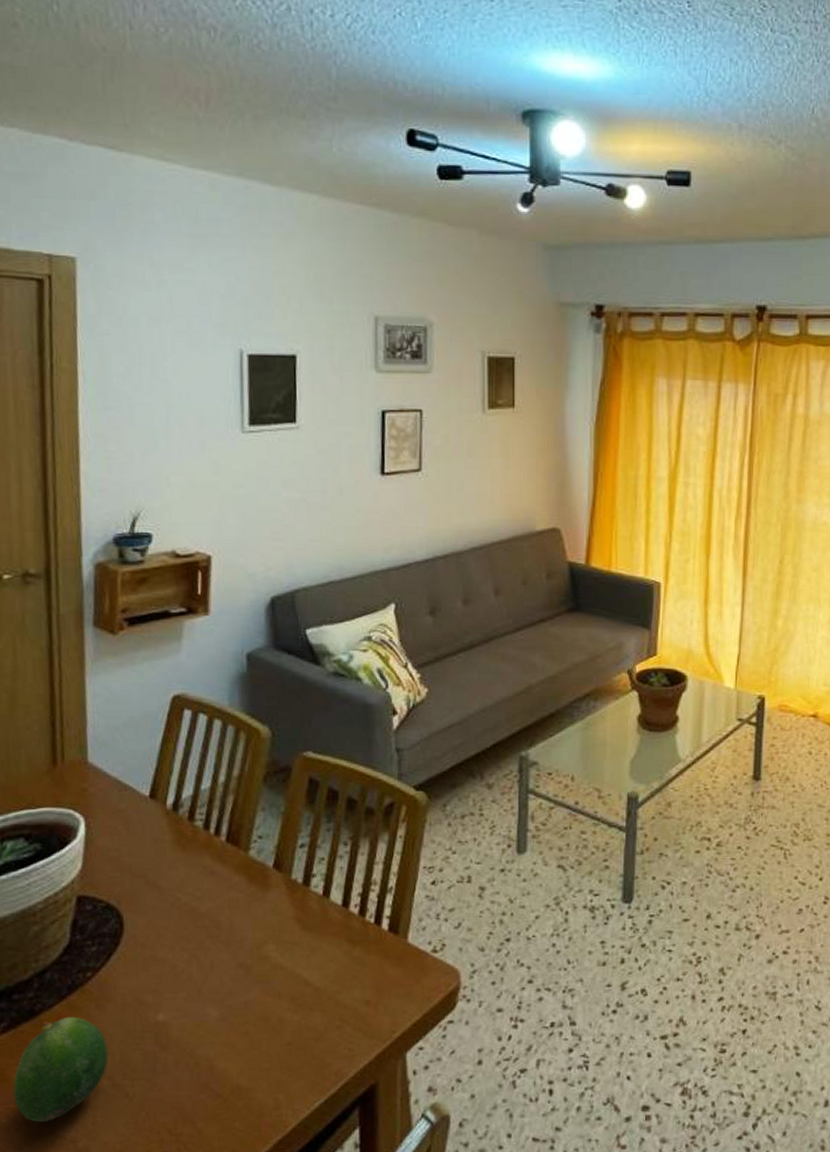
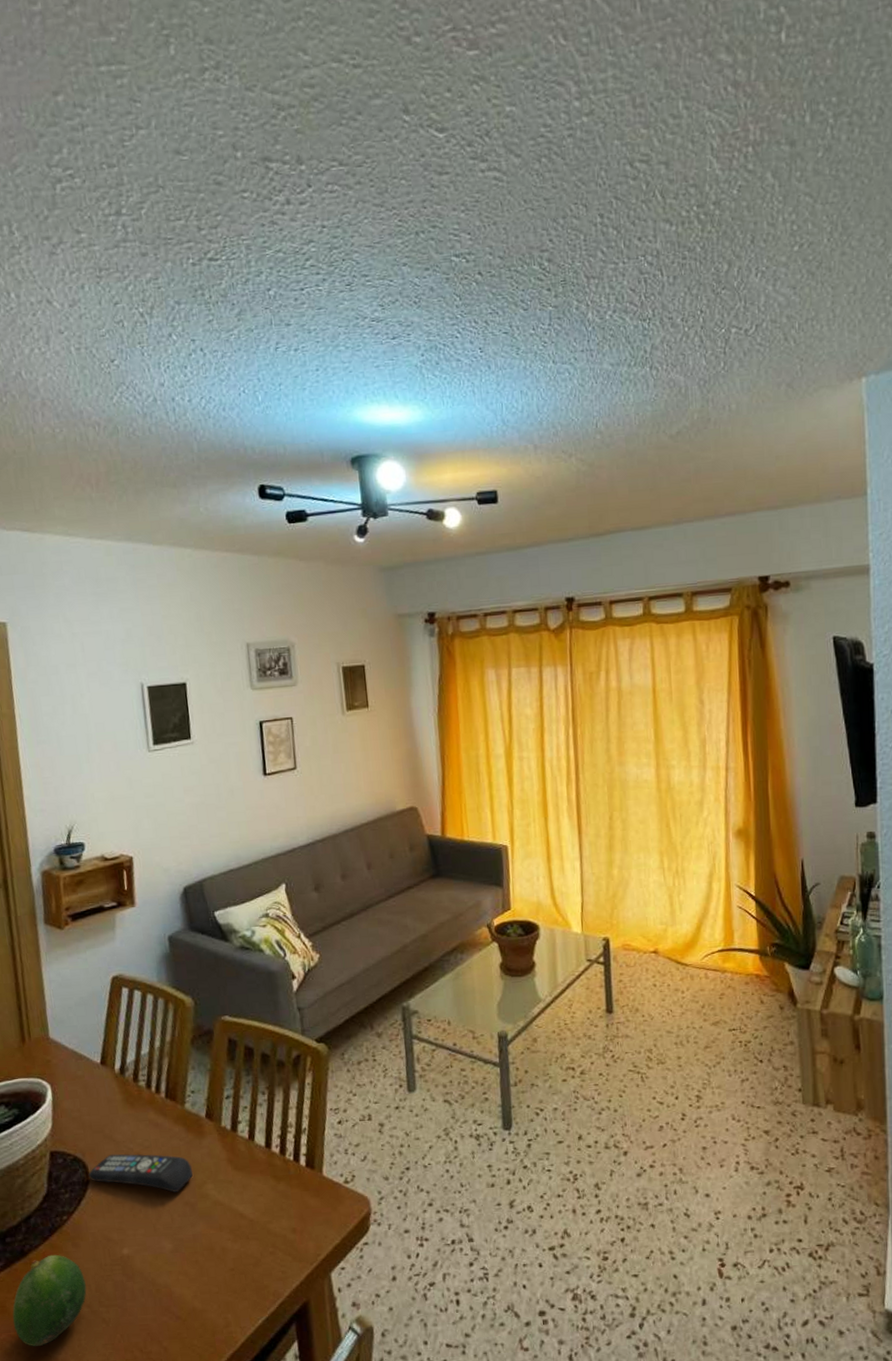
remote control: none [122,903,251,952] -> present [88,1154,193,1192]

